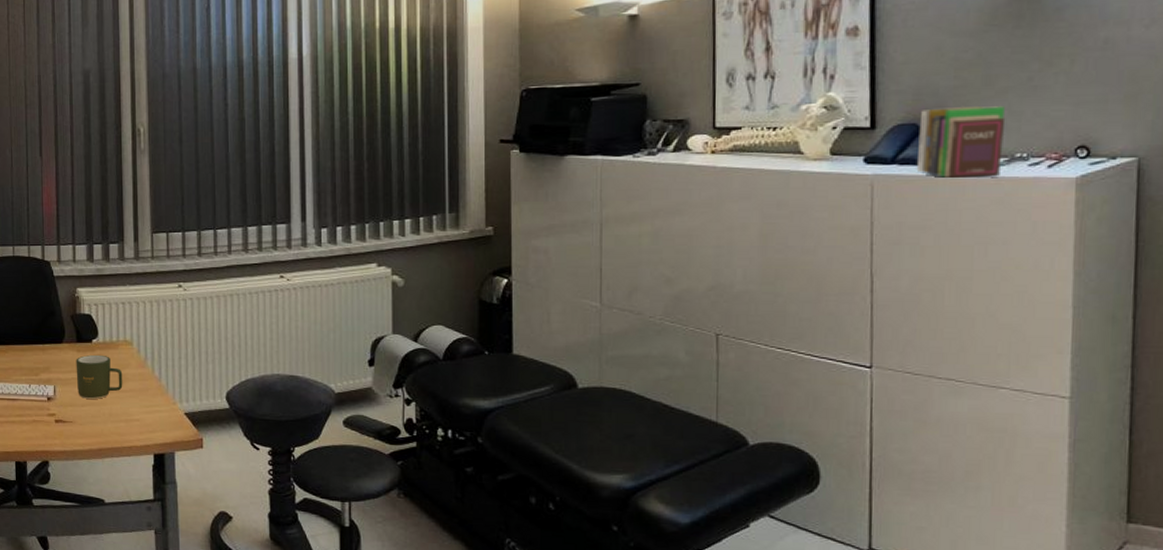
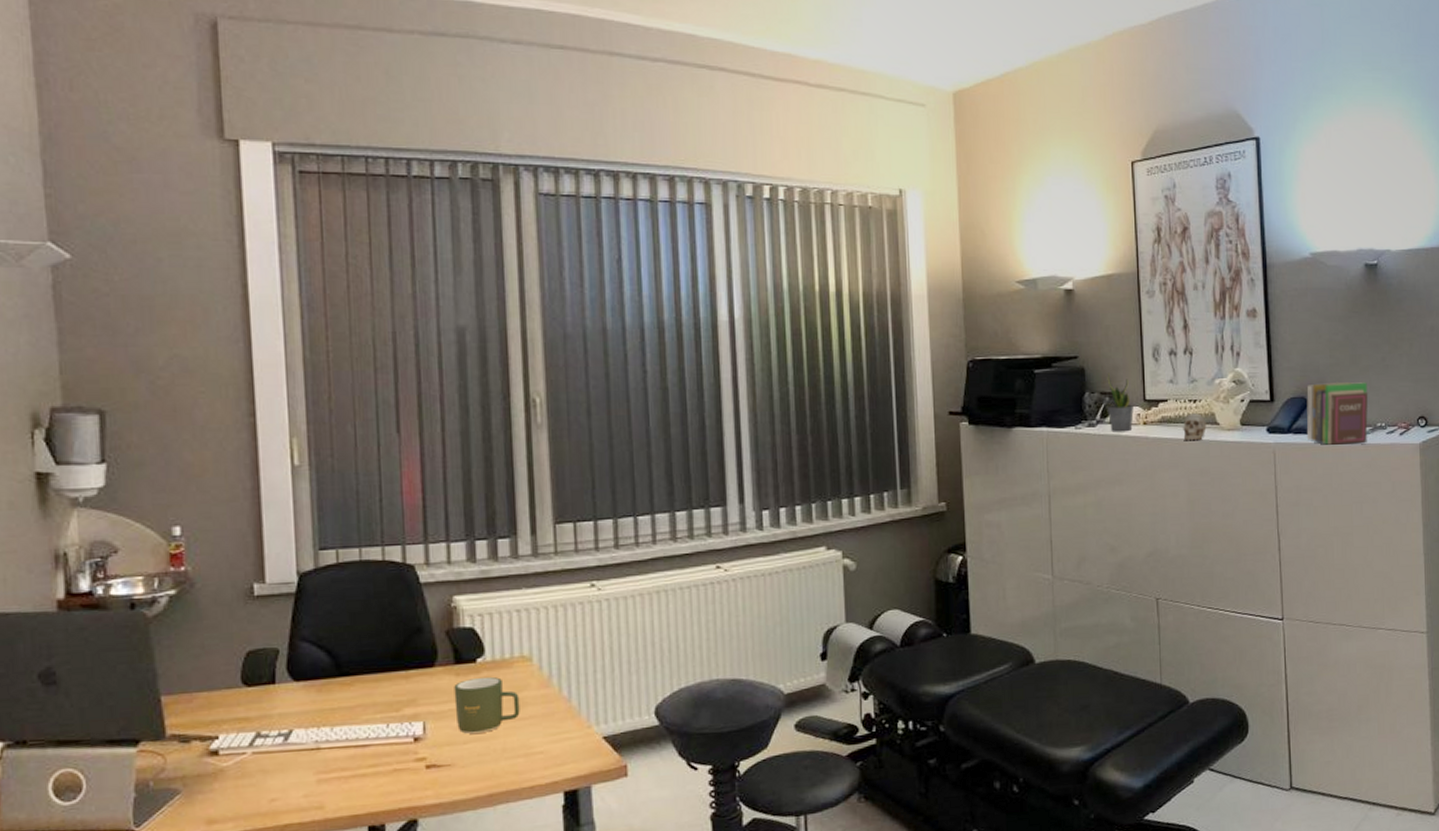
potted plant: none [669,99,702,161] -> present [1106,372,1135,432]
anatomical model: none [758,142,788,171] -> present [1183,413,1207,441]

